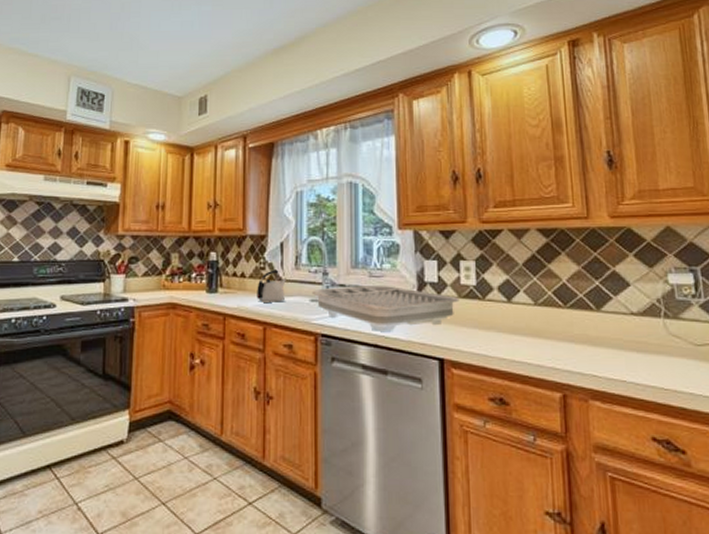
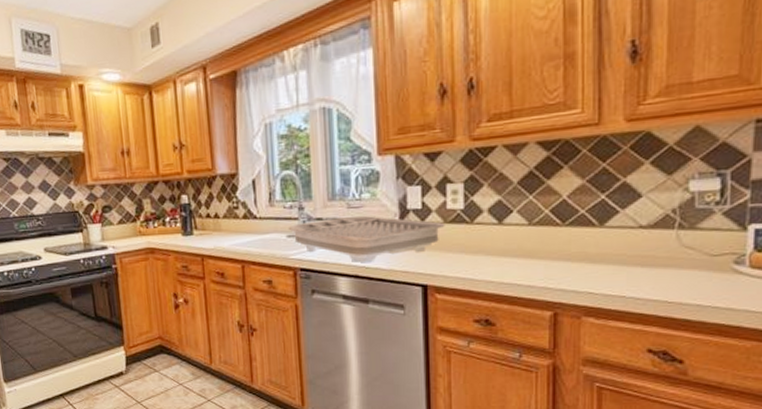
kettle: present [257,269,286,304] -> none [232,208,261,243]

